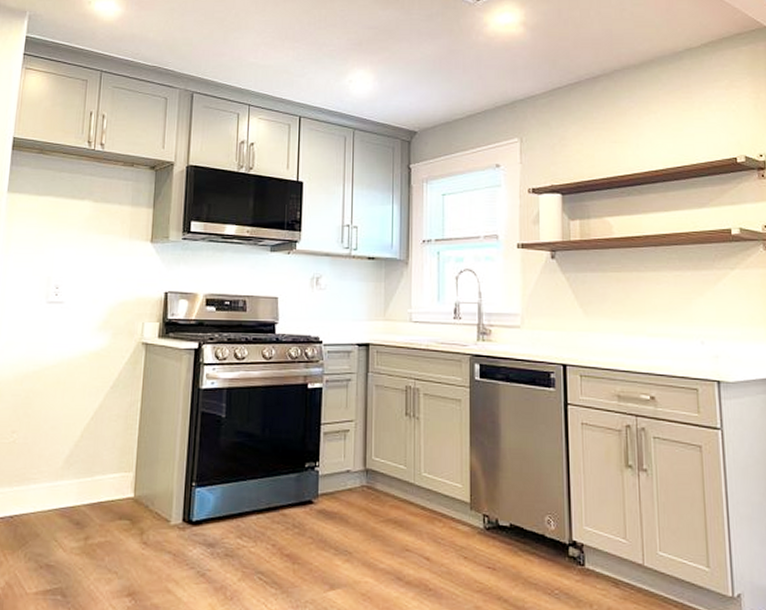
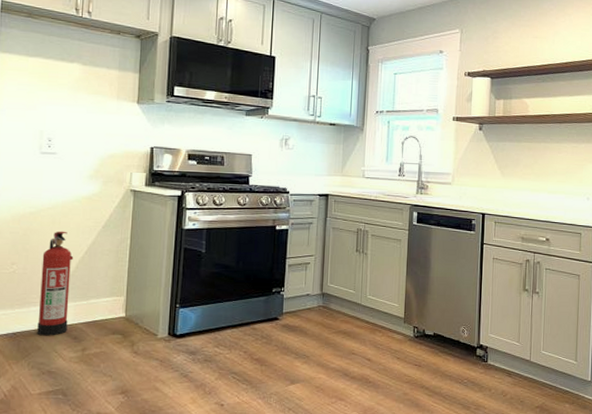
fire extinguisher: none [36,392,79,521] -> present [37,231,74,336]

